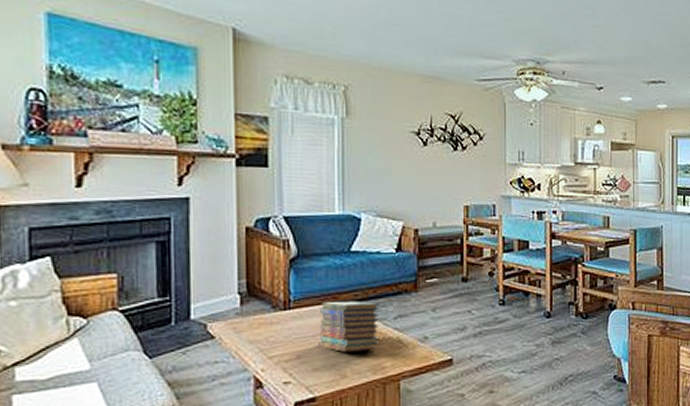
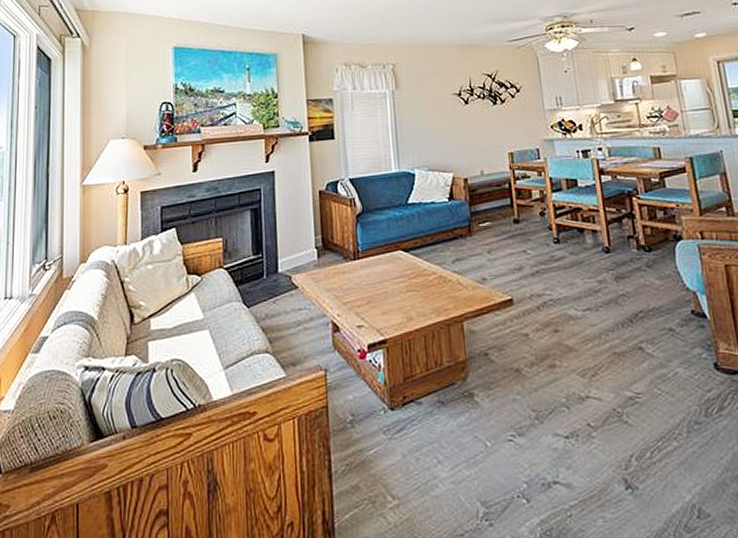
book stack: present [319,302,380,352] -> none [384,248,441,296]

